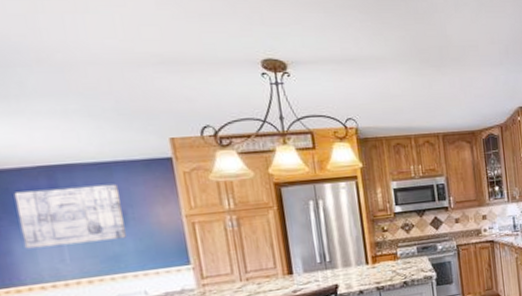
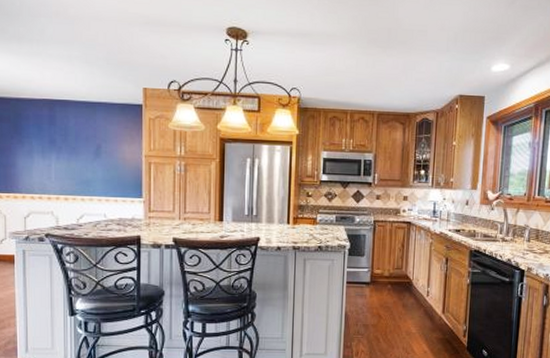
wall art: present [14,184,126,249] -> none [24,117,98,167]

